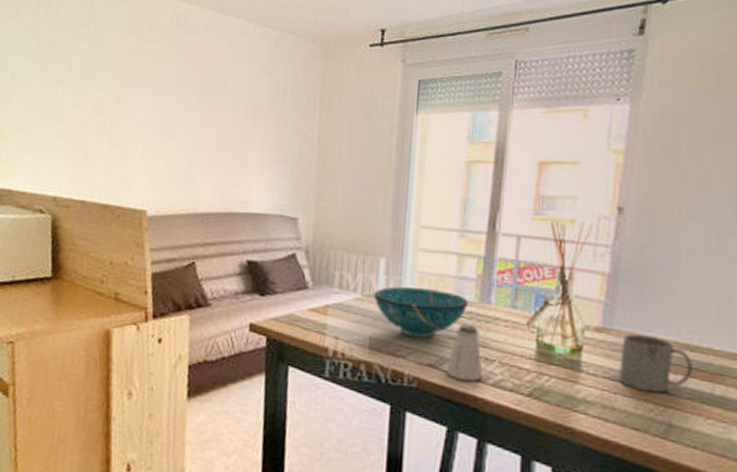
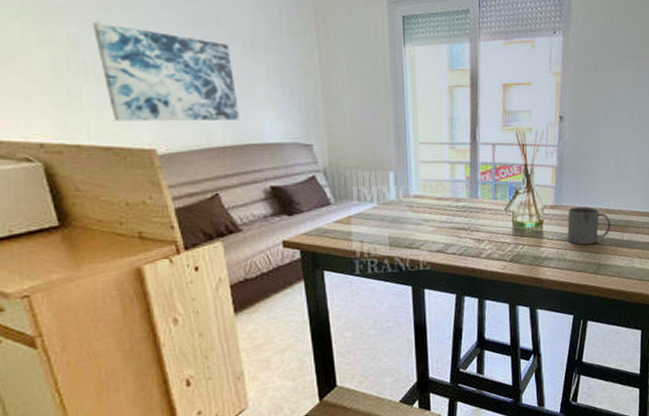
wall art: none [116,87,232,187] -> present [92,22,239,122]
bowl: present [373,286,469,338] -> none [387,192,462,232]
saltshaker: present [446,325,483,381] -> none [450,217,478,258]

